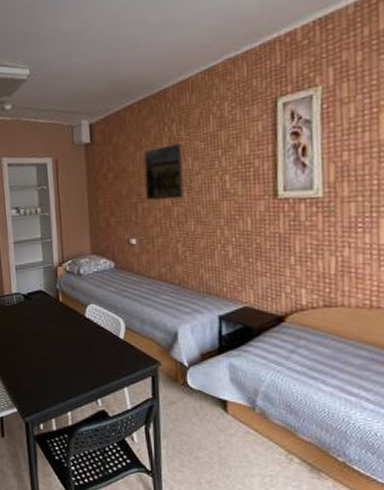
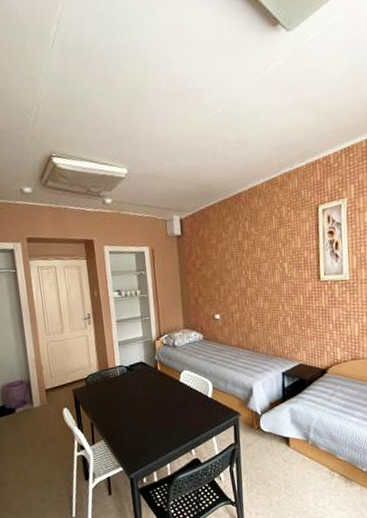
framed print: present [143,143,184,200] -> none [224,237,255,283]

